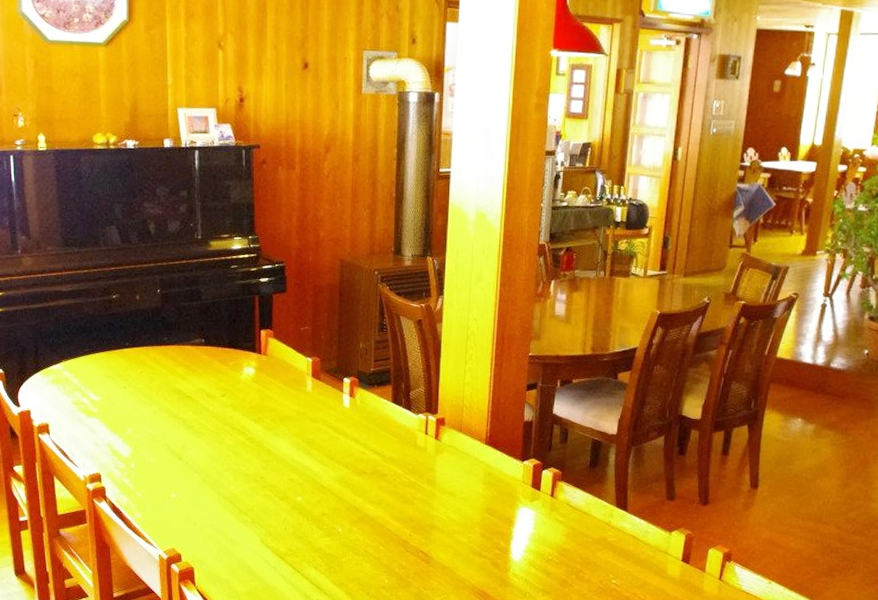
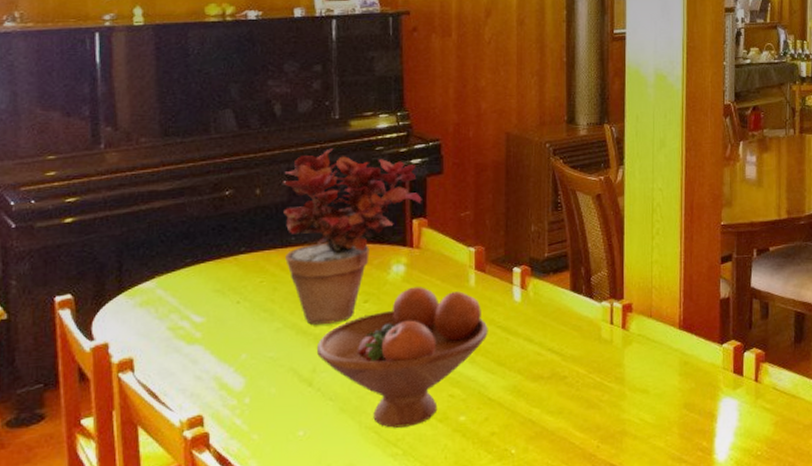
potted plant: none [157,264,269,411] -> present [283,148,422,325]
fruit bowl: none [184,387,322,501] -> present [316,287,488,428]

